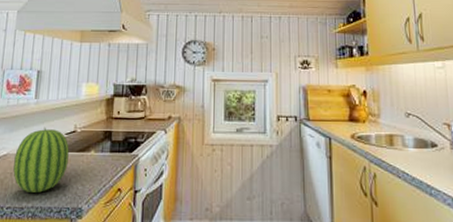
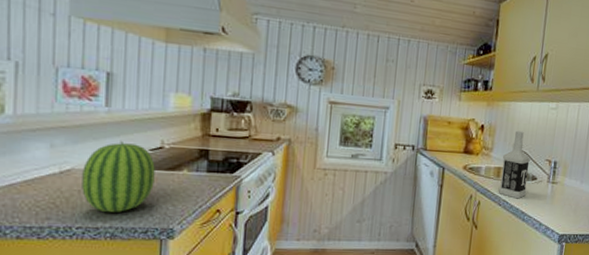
vodka: none [393,94,428,170] -> present [499,130,530,199]

